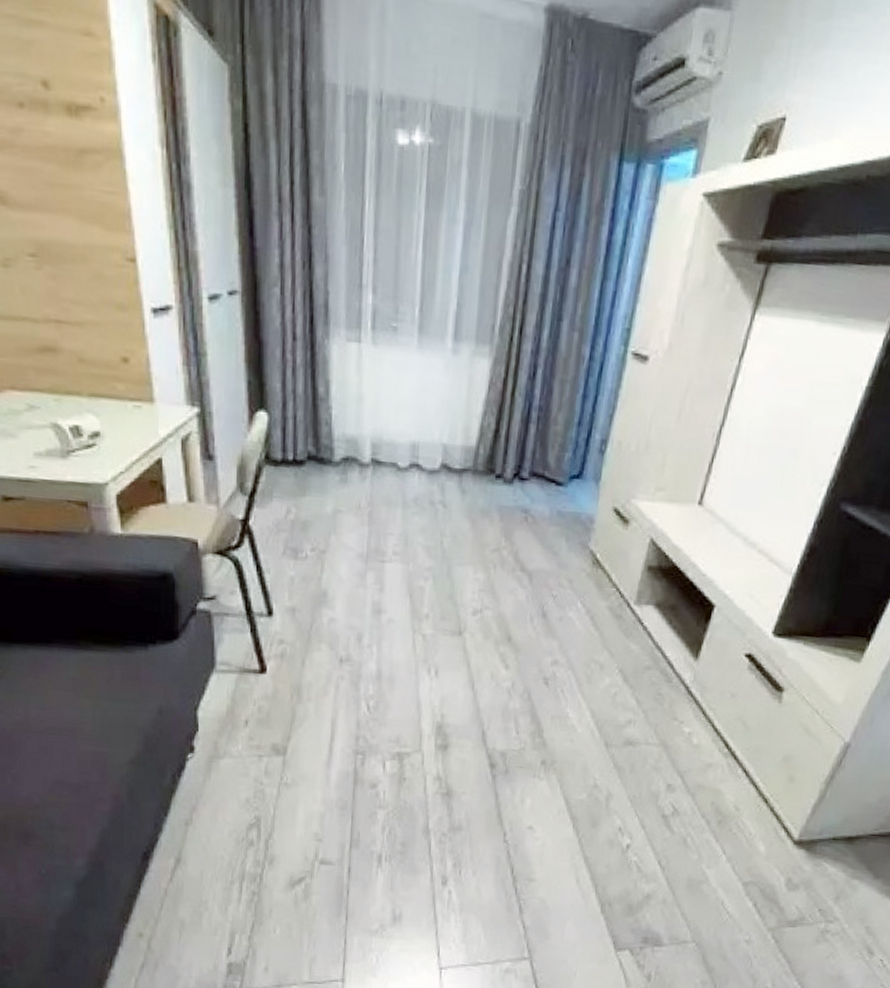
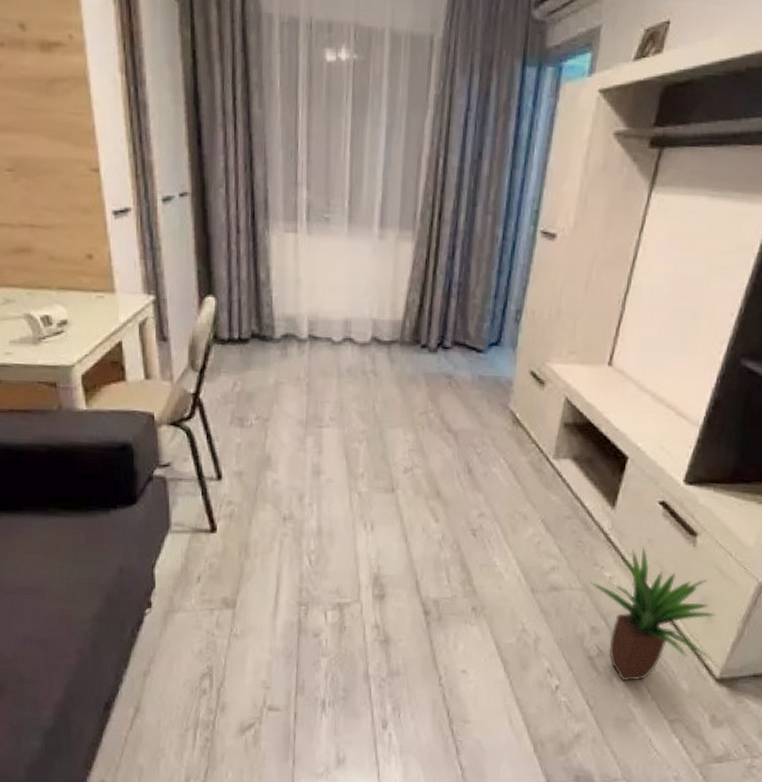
potted plant: none [668,701,799,842] -> present [590,547,717,682]

